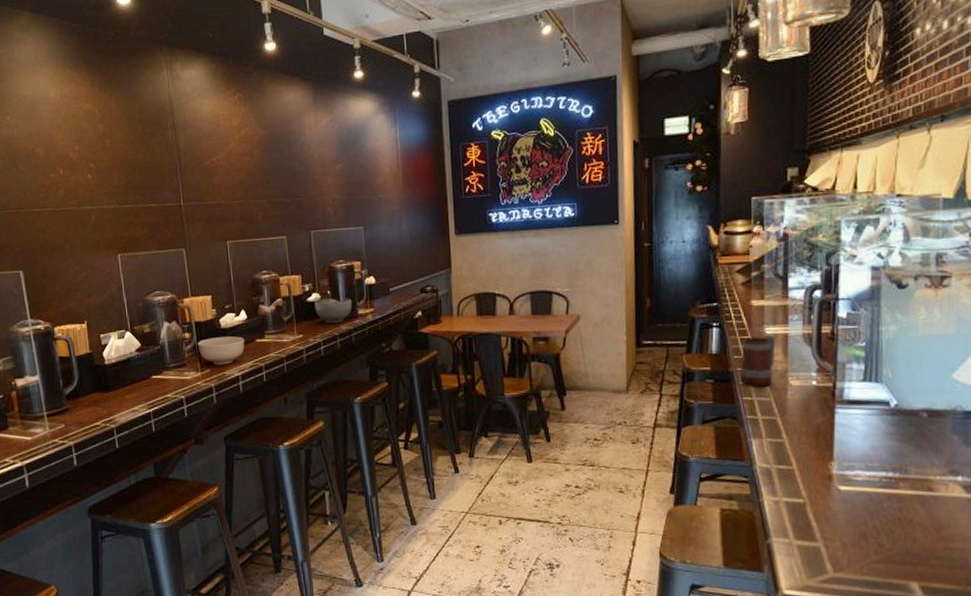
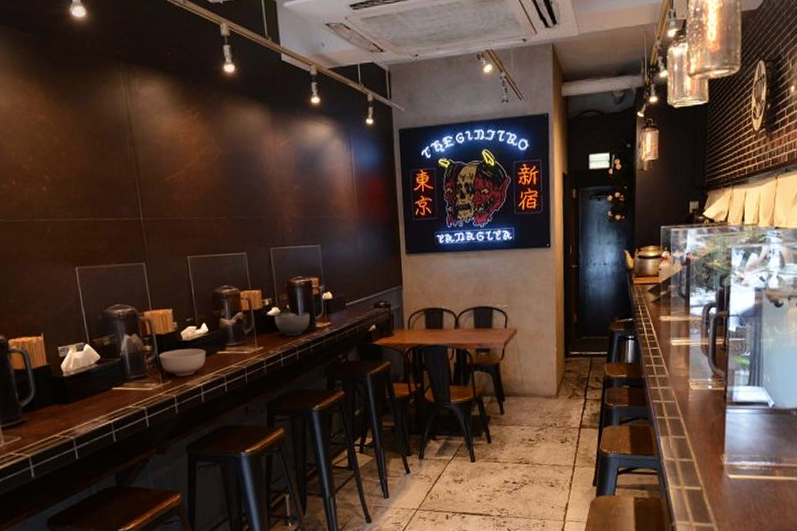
beer mug: present [740,334,776,387] -> none [651,345,680,392]

